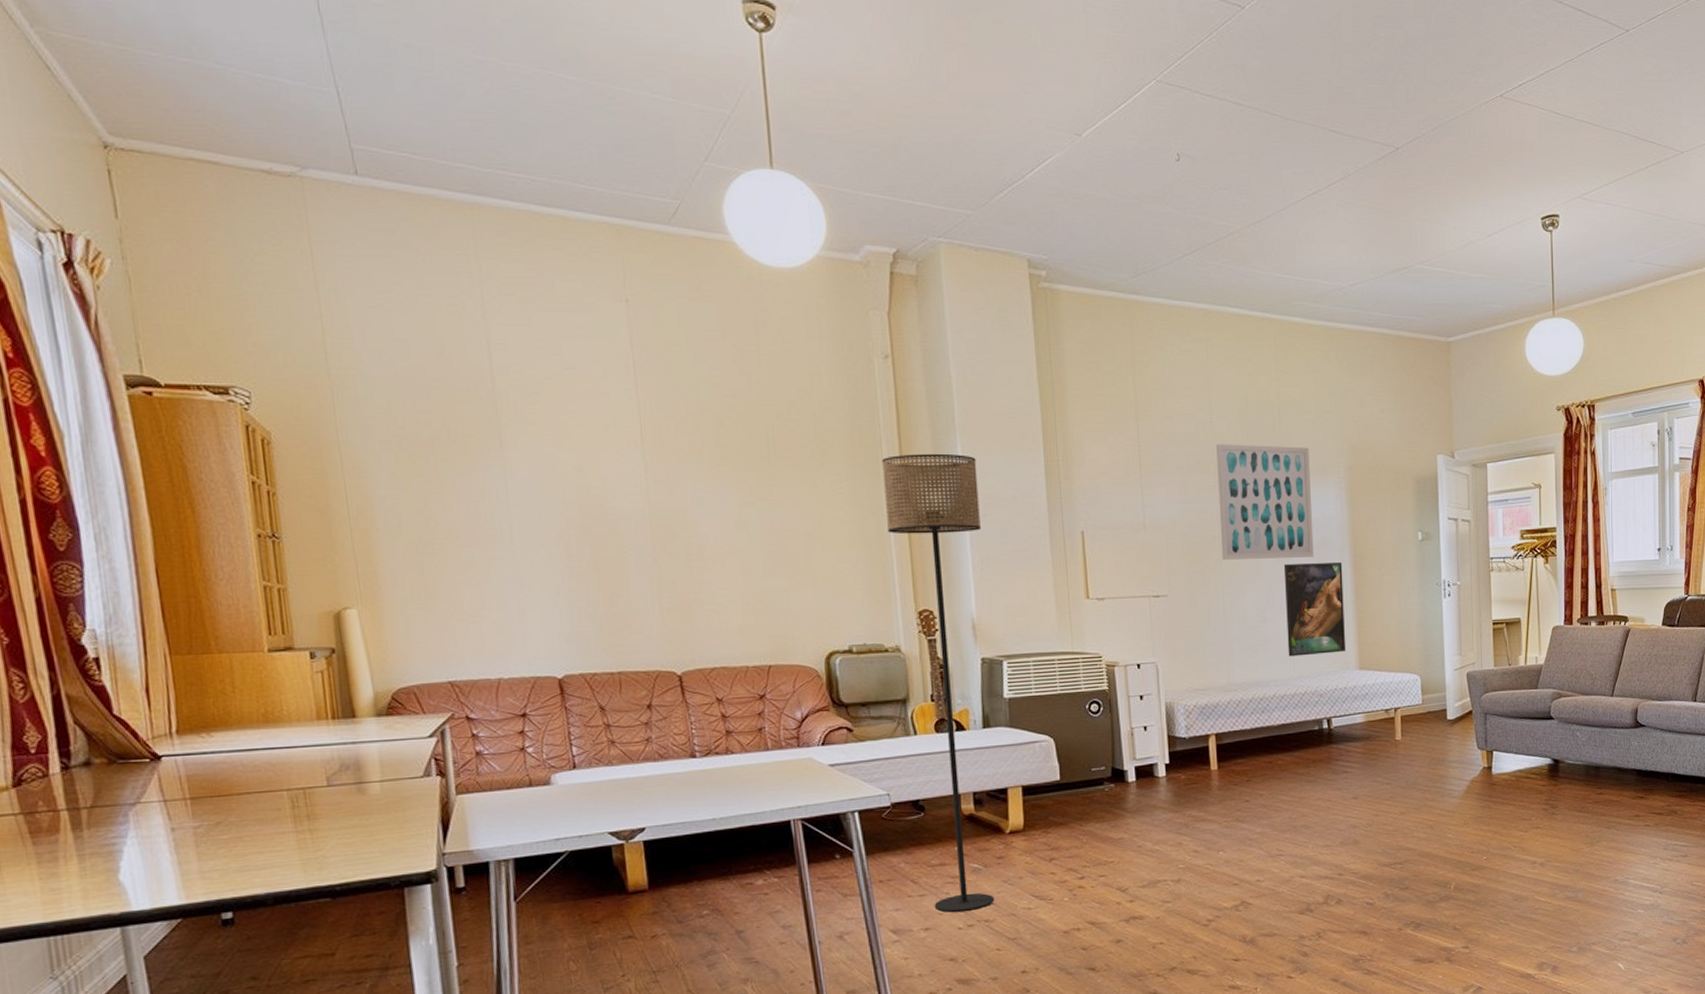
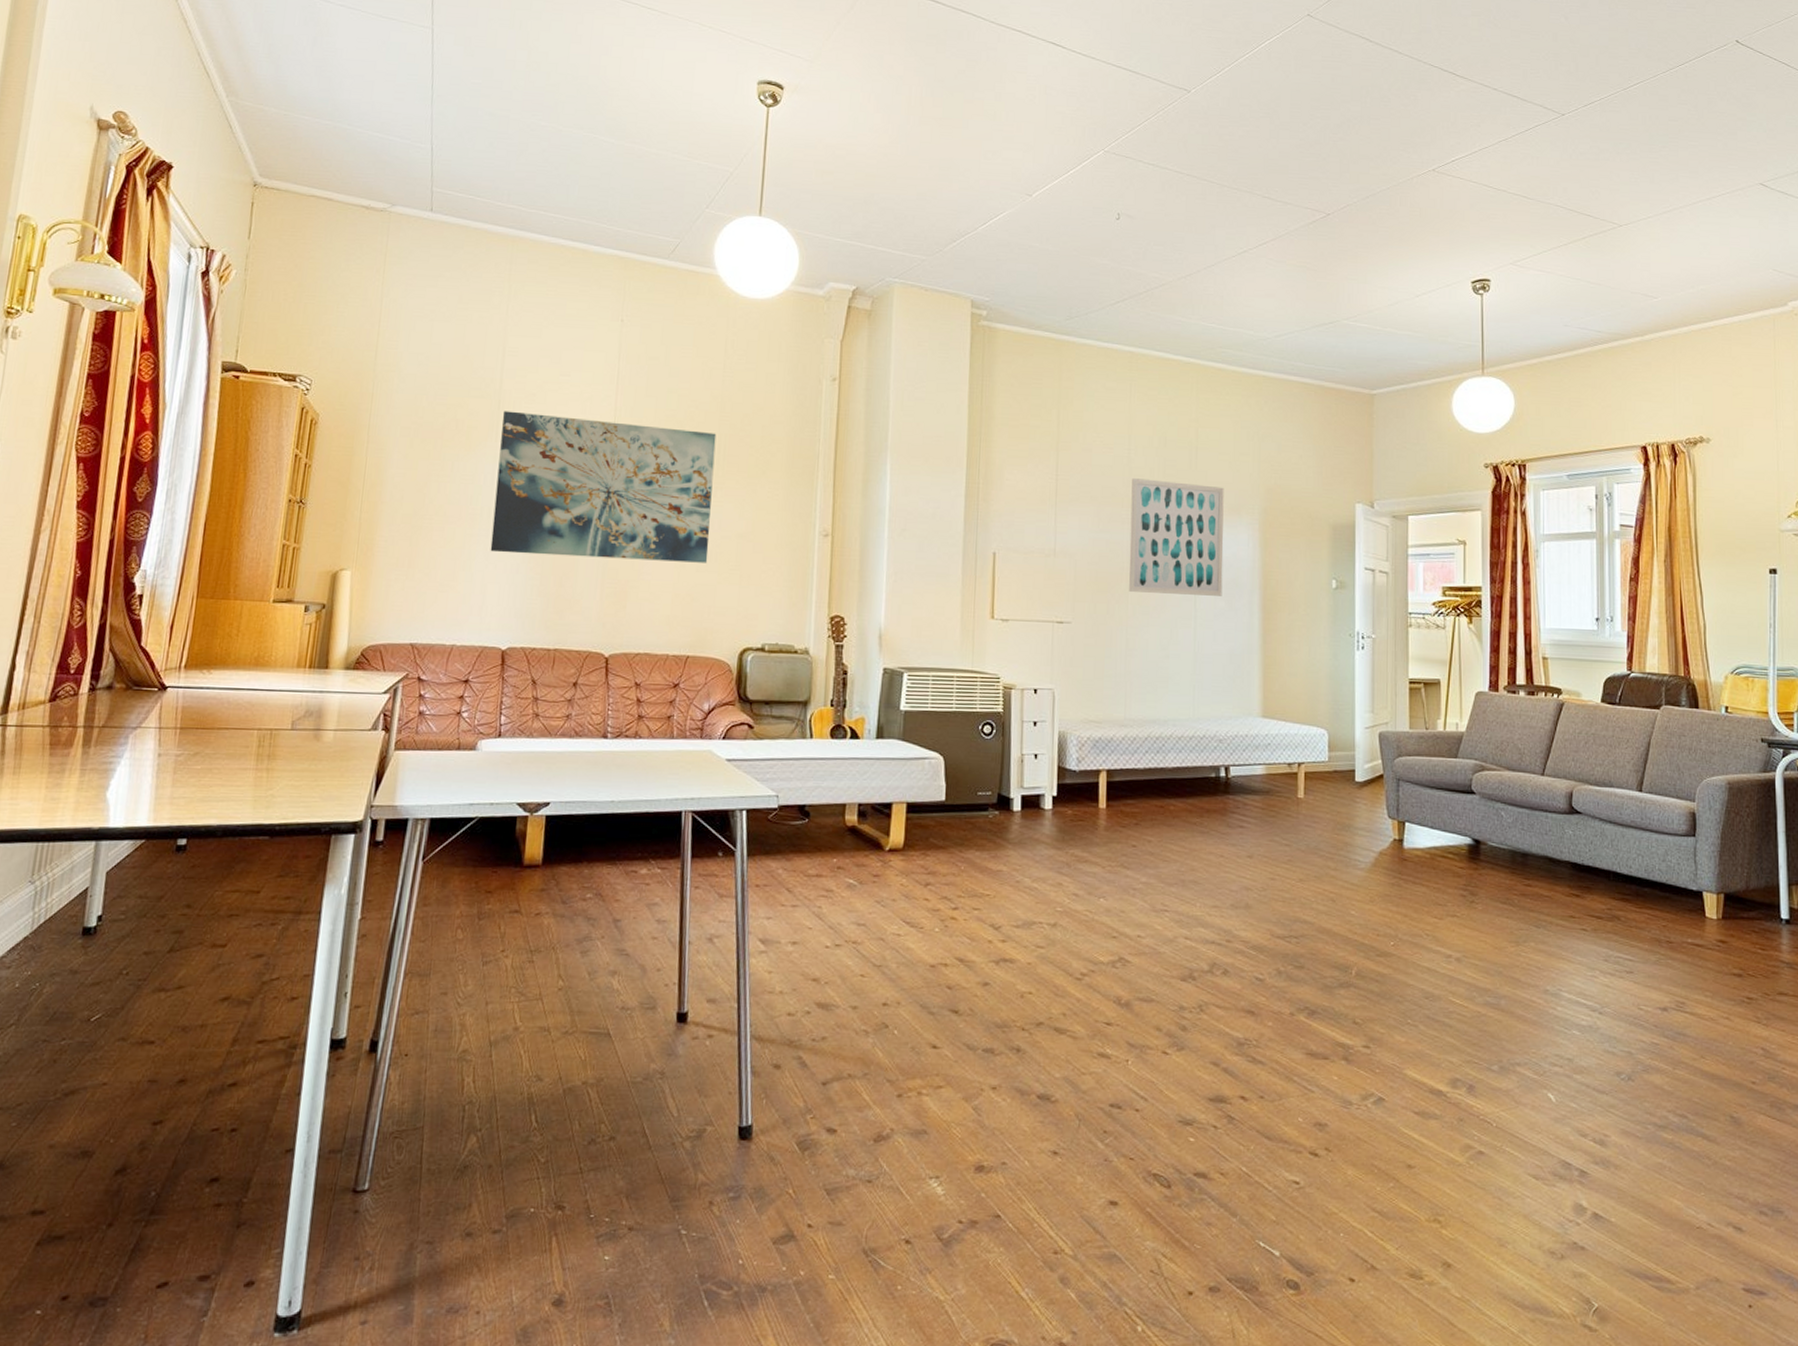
wall art: none [502,414,775,575] -> present [490,411,717,563]
floor lamp: present [881,453,995,913] -> none [805,468,903,929]
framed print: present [1283,563,1346,657] -> none [1188,601,1251,698]

